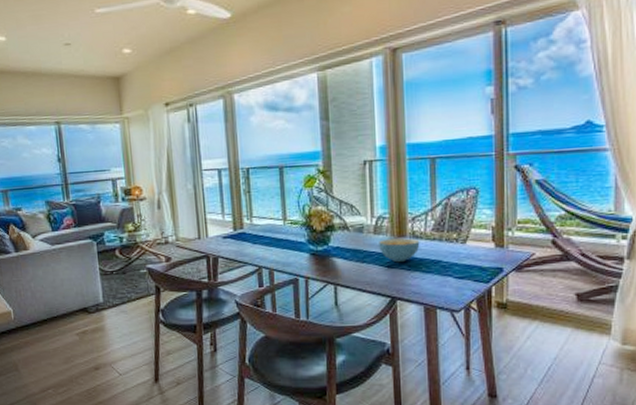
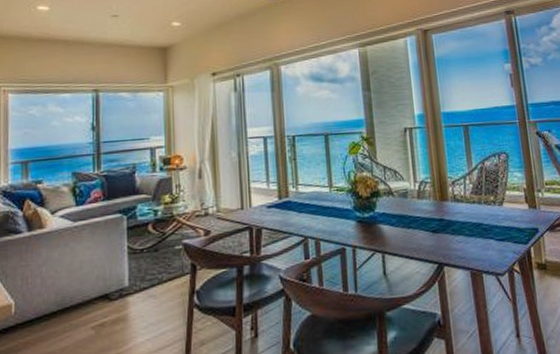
cereal bowl: present [379,238,420,263] -> none [423,202,462,227]

